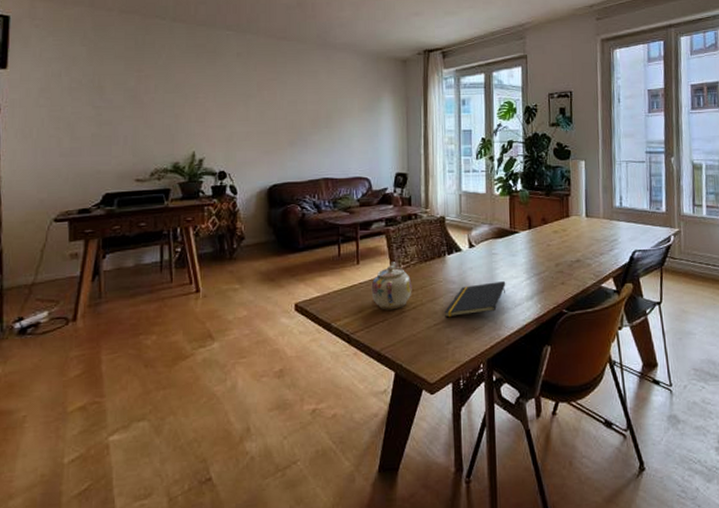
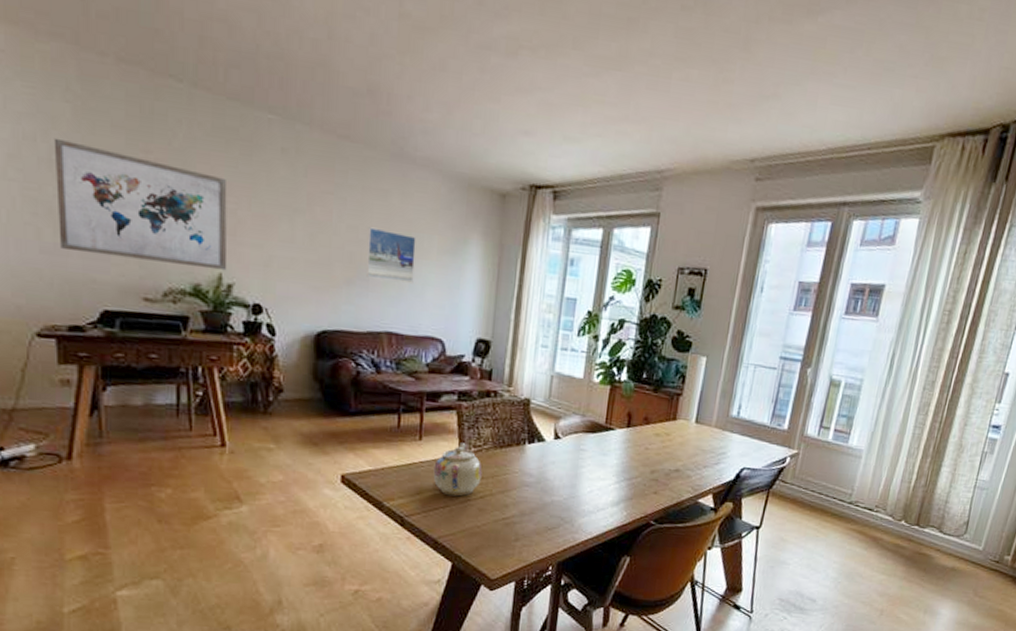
wall art: none [73,72,199,152] -> present [53,137,228,271]
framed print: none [304,99,342,138] -> present [366,227,416,284]
notepad: present [444,281,506,318] -> none [515,481,591,513]

